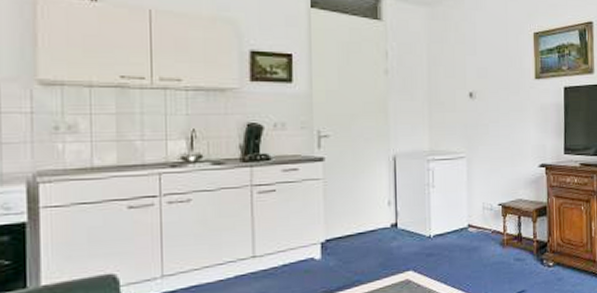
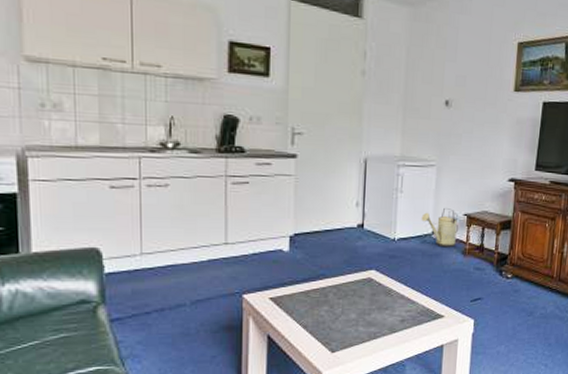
watering can: none [456,199,495,241] -> present [421,208,459,248]

